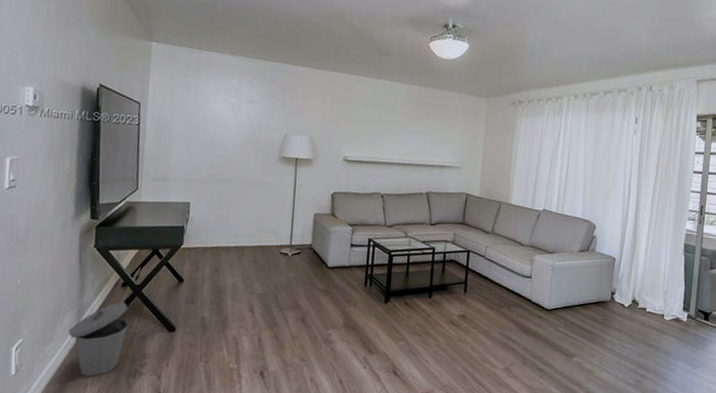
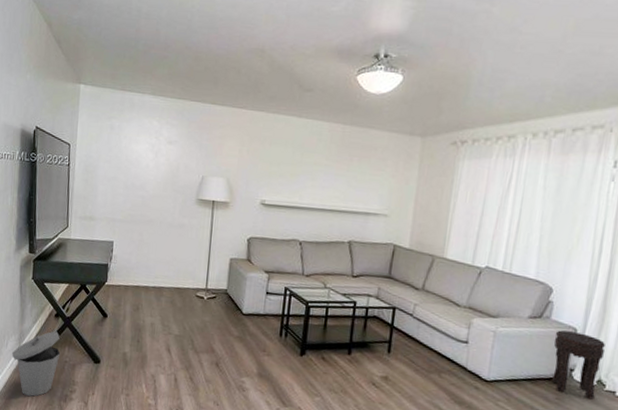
side table: none [598,260,637,317] -> present [552,330,606,400]

